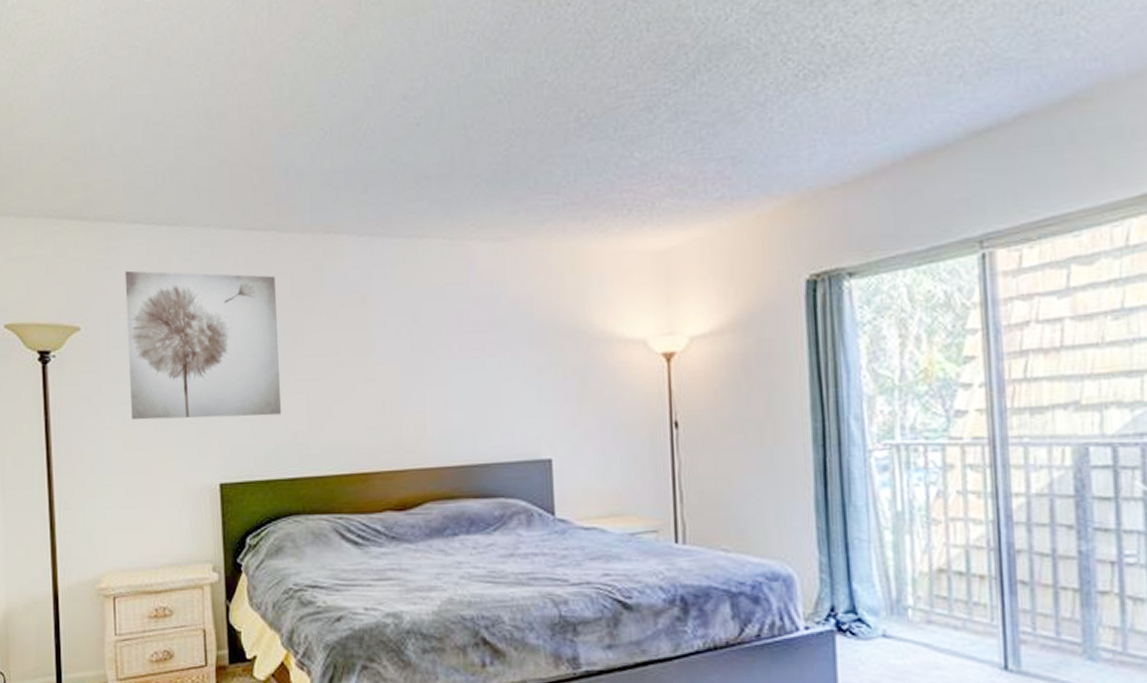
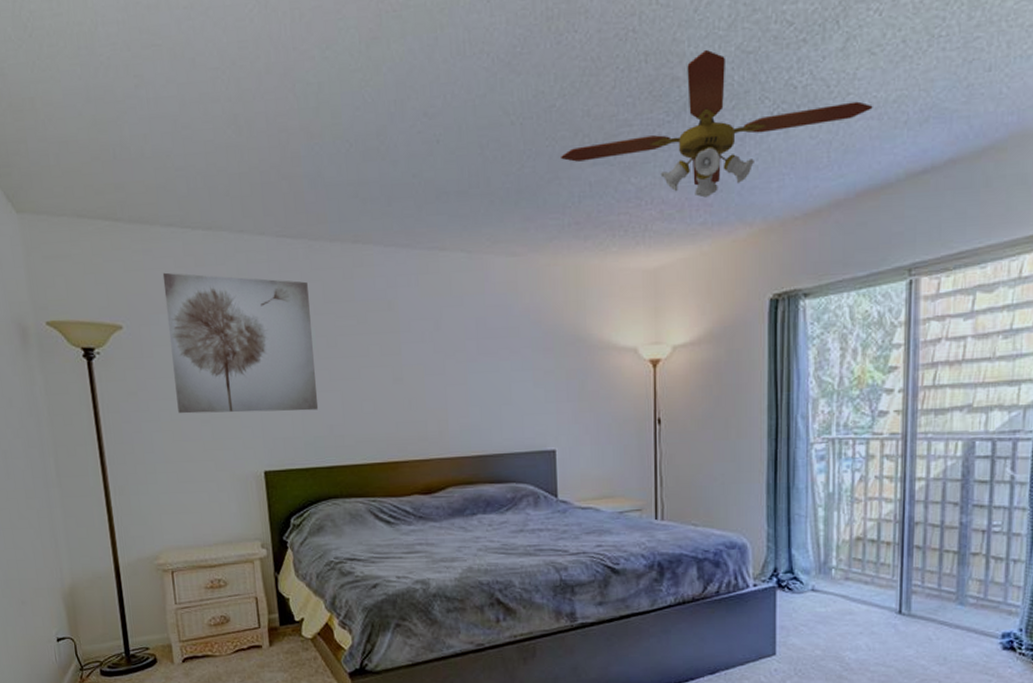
ceiling fan: none [554,13,919,170] -> present [561,49,873,198]

